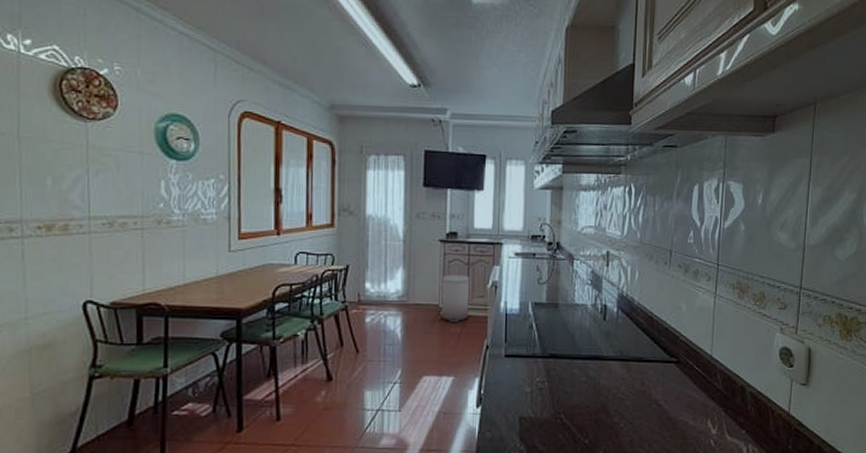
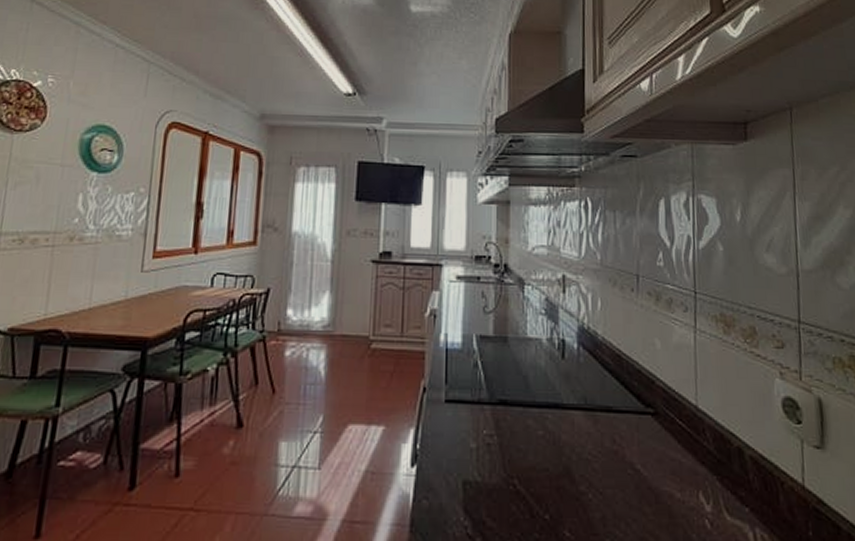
pedal bin: present [441,274,470,322] -> none [371,300,405,358]

